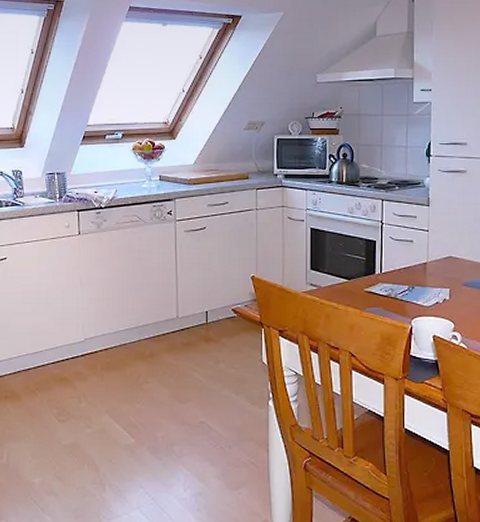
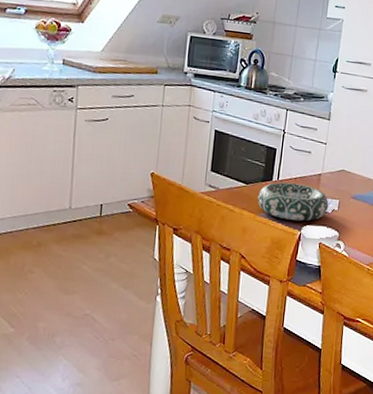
decorative bowl: none [361,275,439,314] -> present [257,182,329,221]

